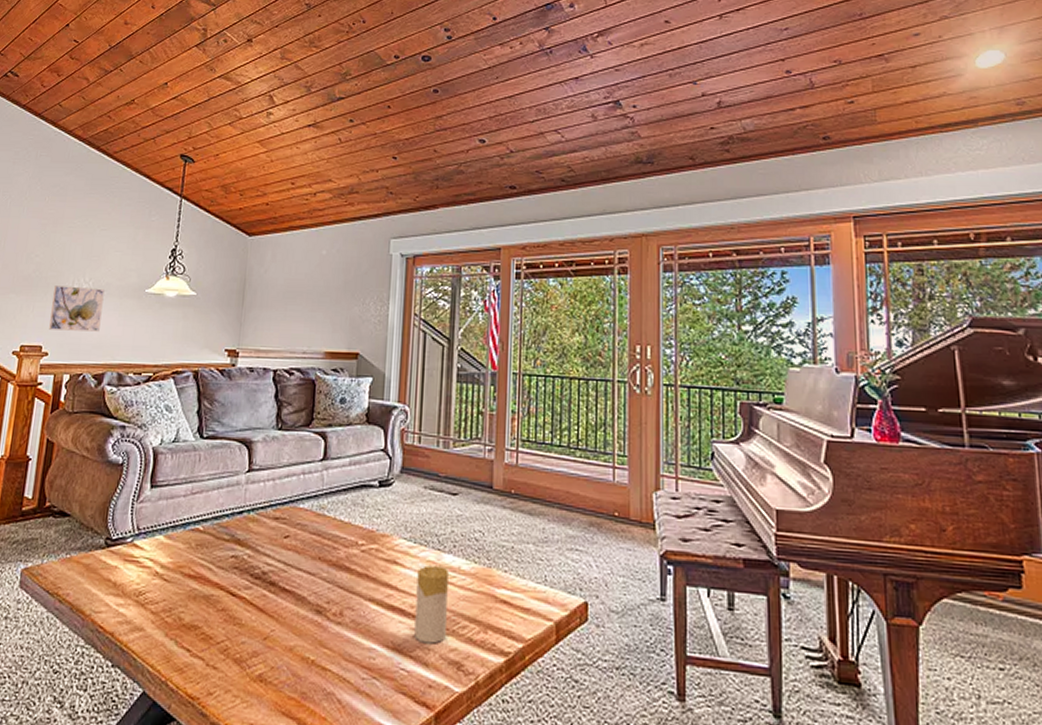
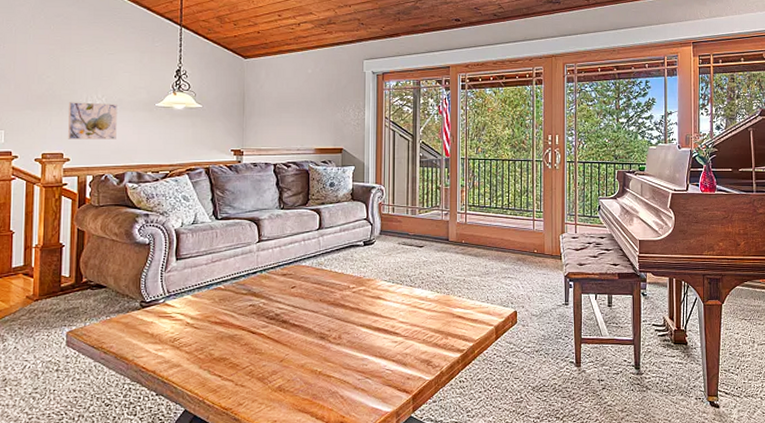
candle: present [414,565,449,644] -> none [395,297,419,351]

